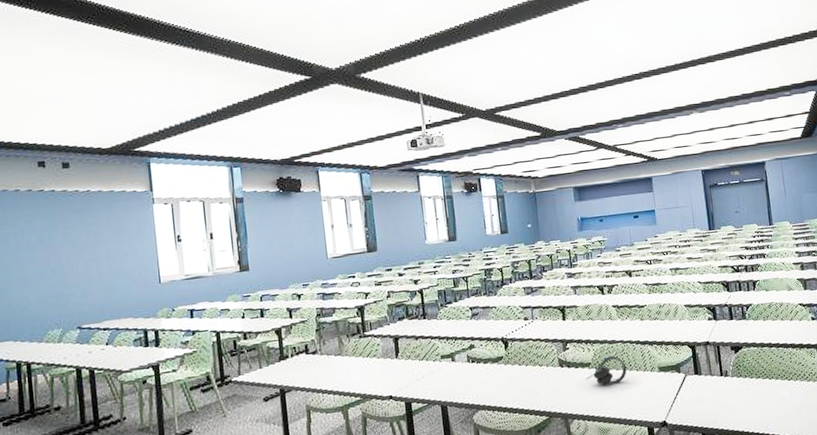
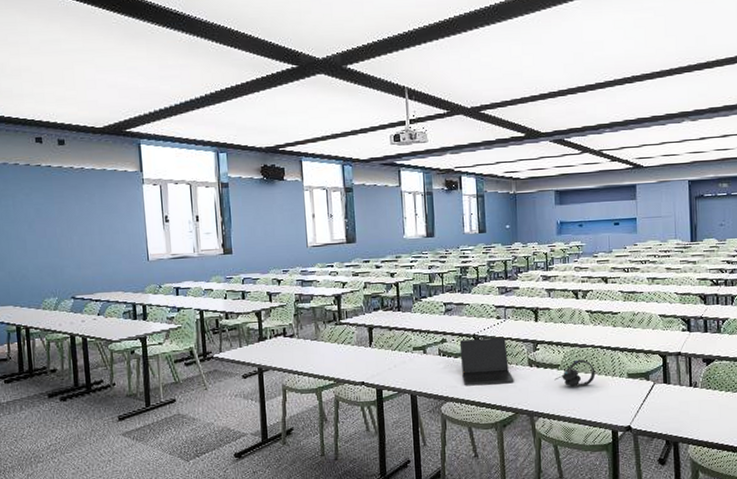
laptop: none [488,339,546,393] -> present [459,338,514,386]

